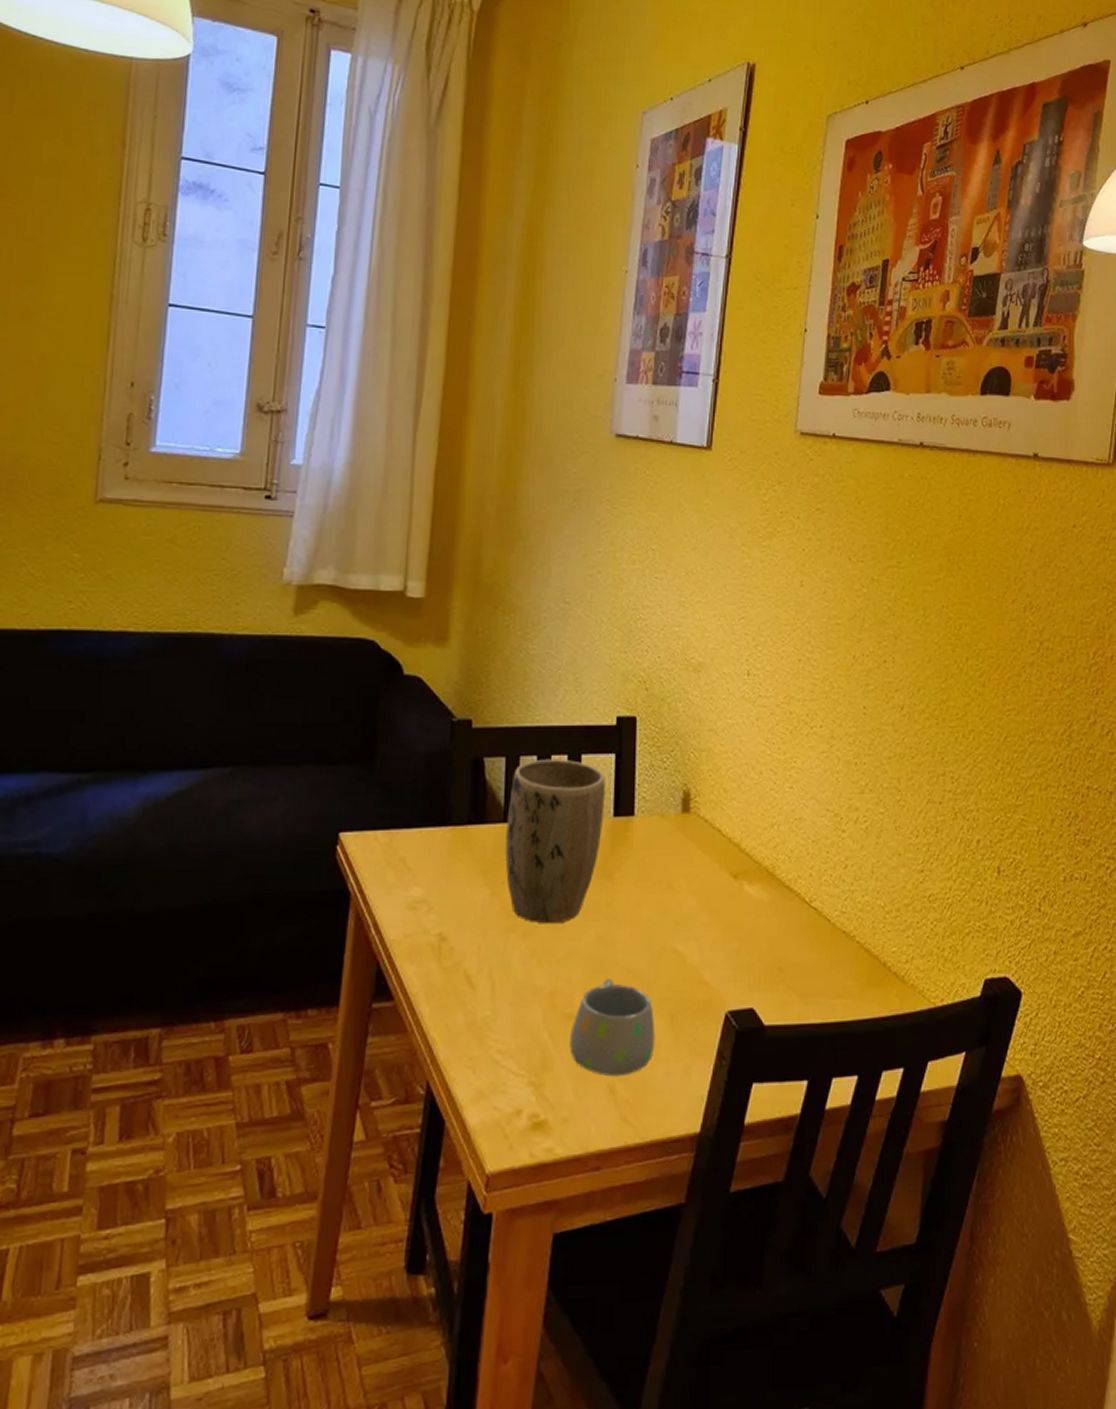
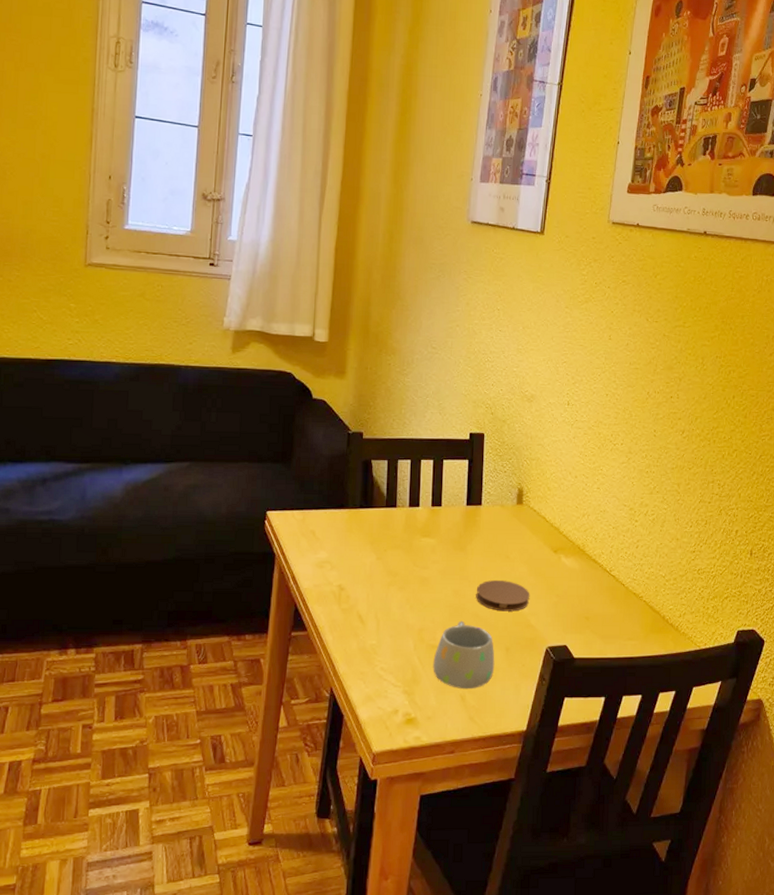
plant pot: present [505,758,606,924] -> none [387,462,461,581]
coaster: none [628,918,702,963] -> present [476,579,530,612]

